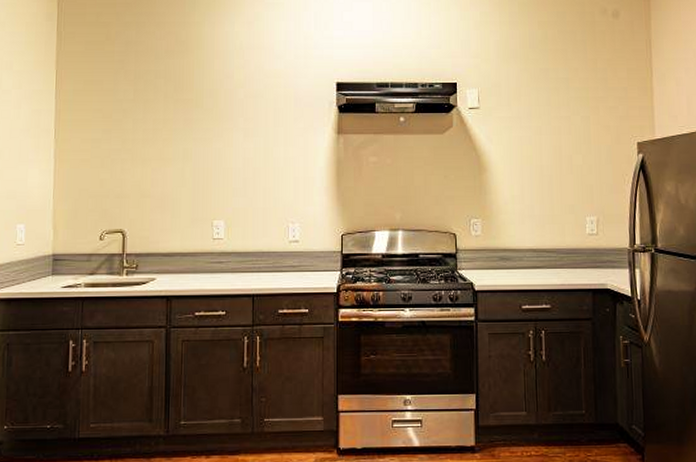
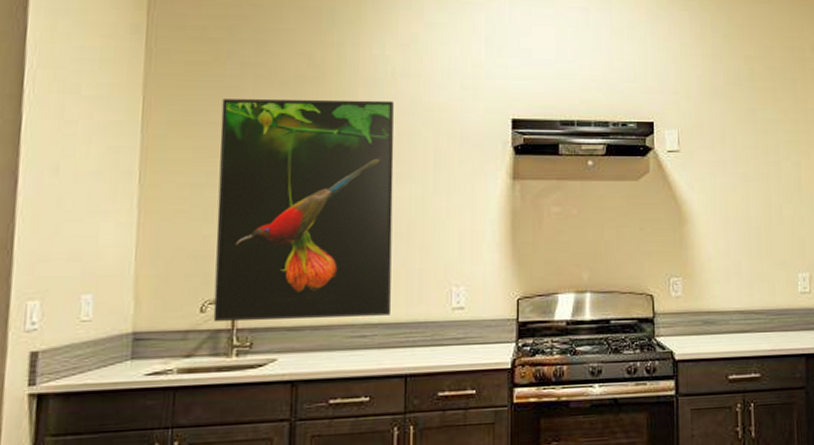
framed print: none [109,69,242,247] -> present [213,99,394,321]

